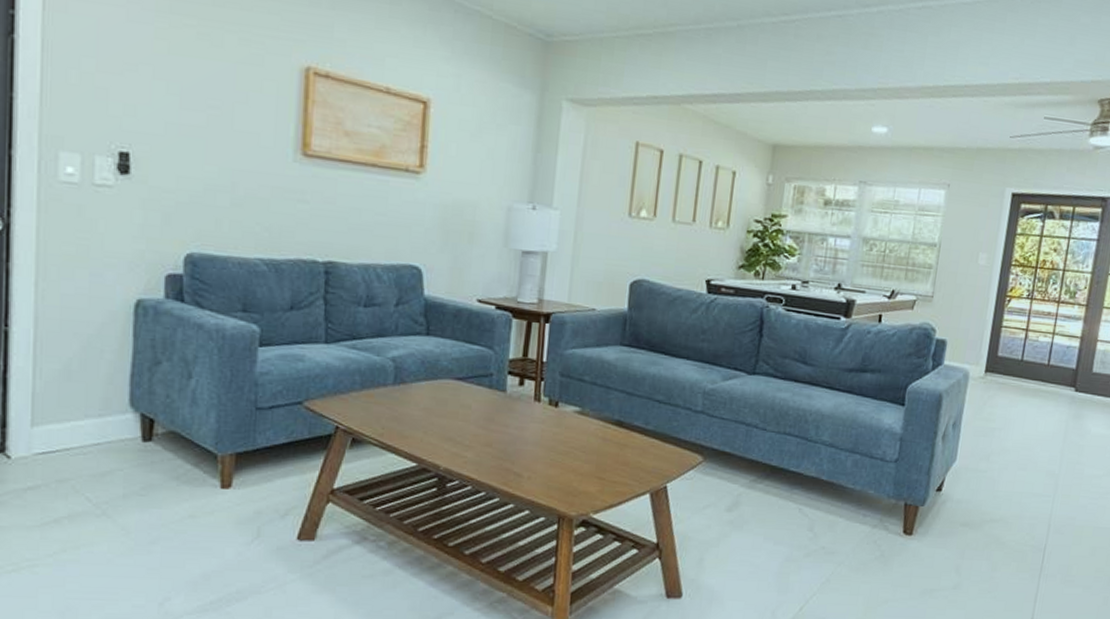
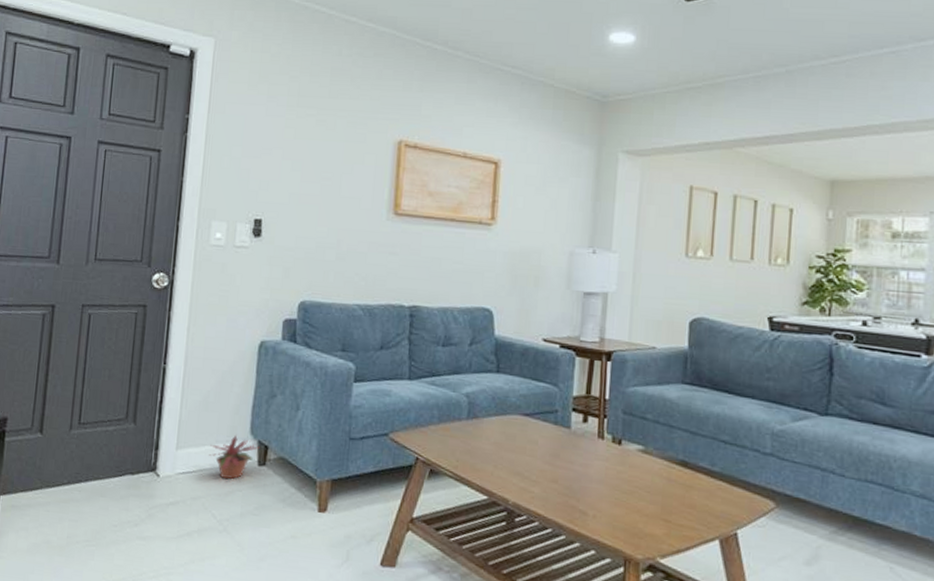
potted plant: none [75,408,142,458] -> present [208,435,259,480]

